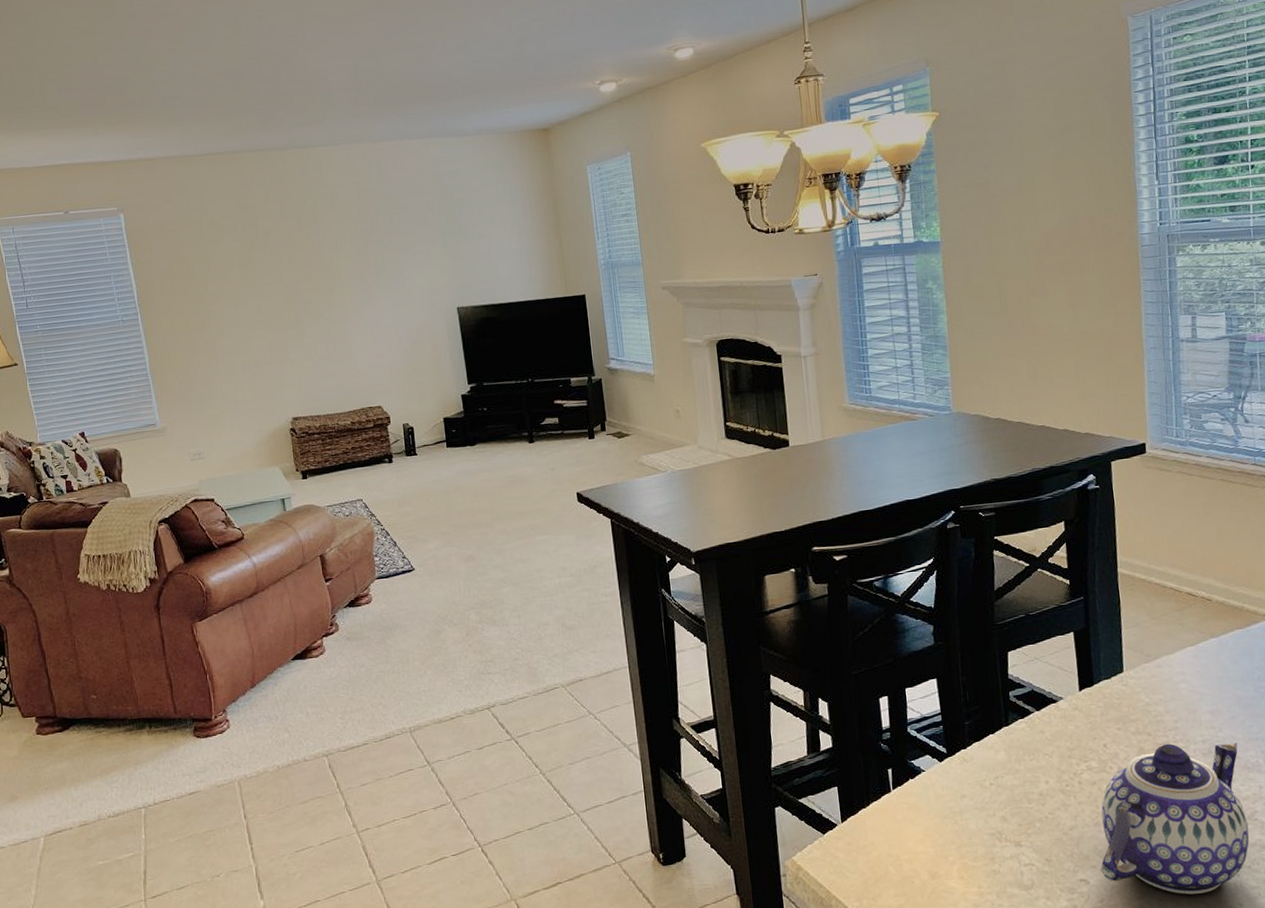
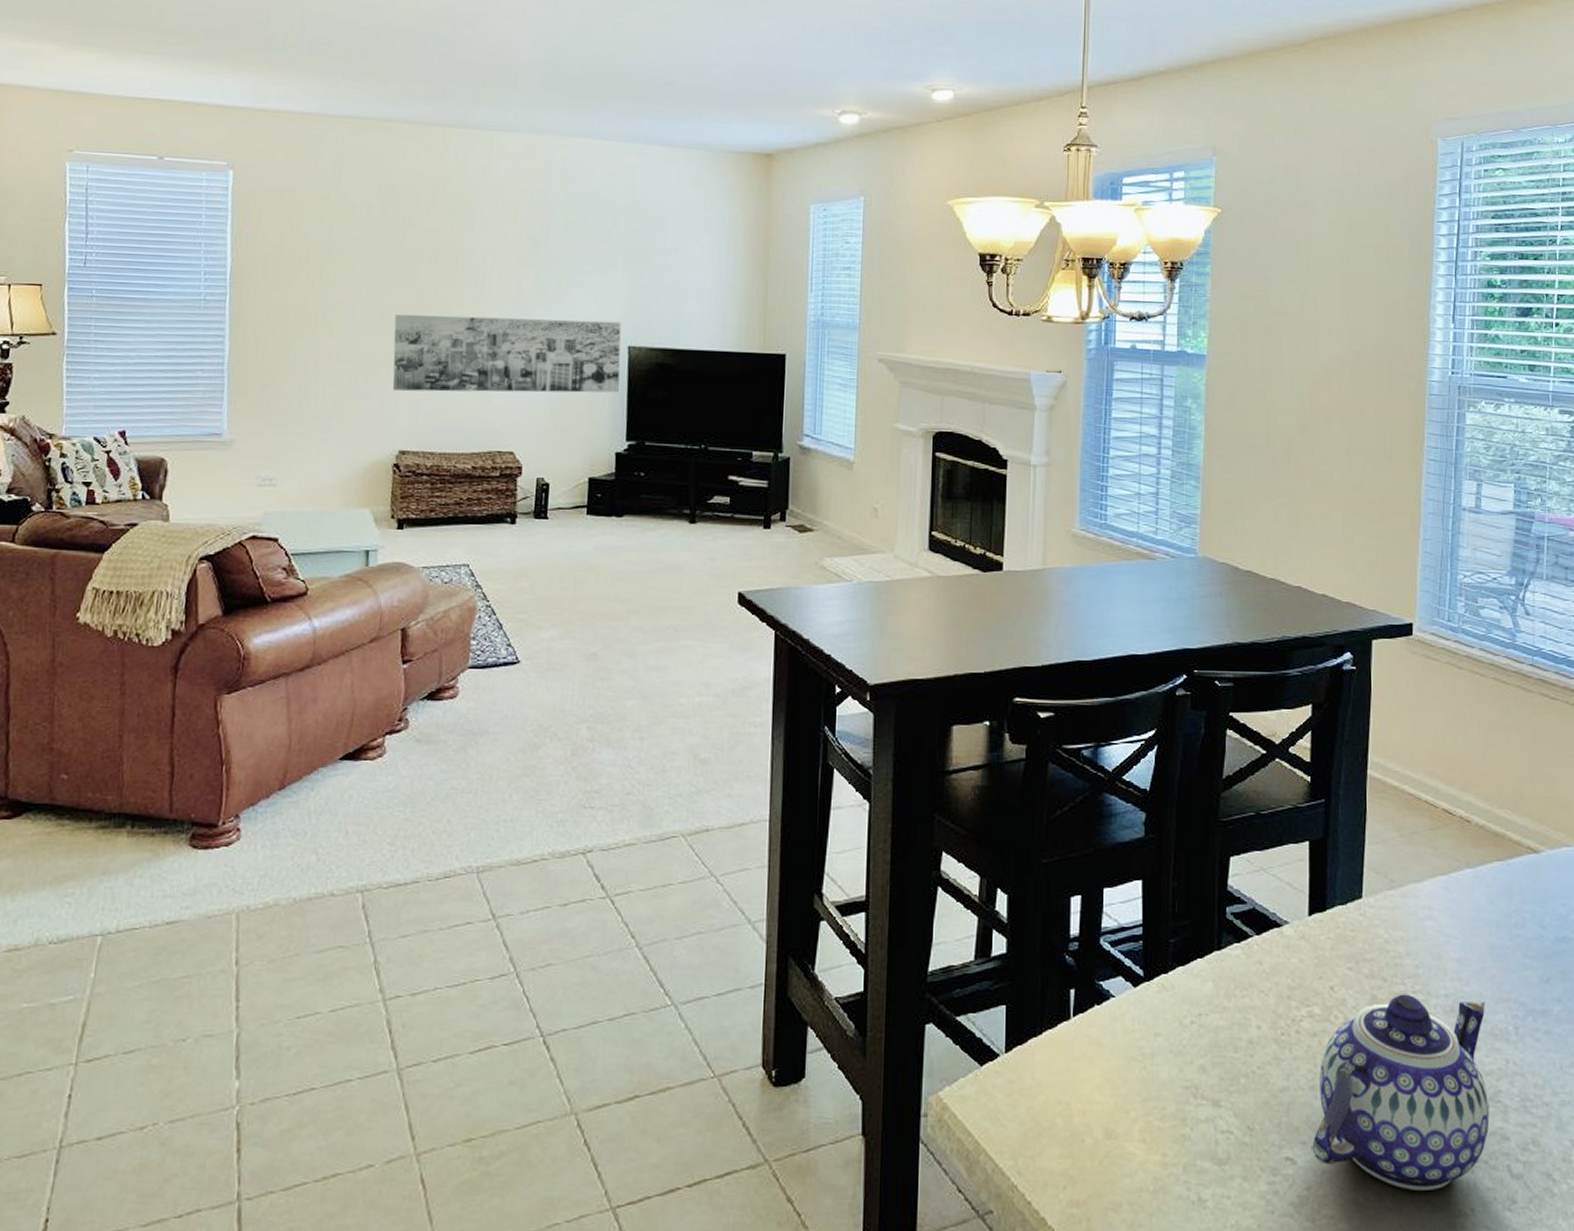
wall art: none [270,288,455,371] -> present [392,314,621,393]

